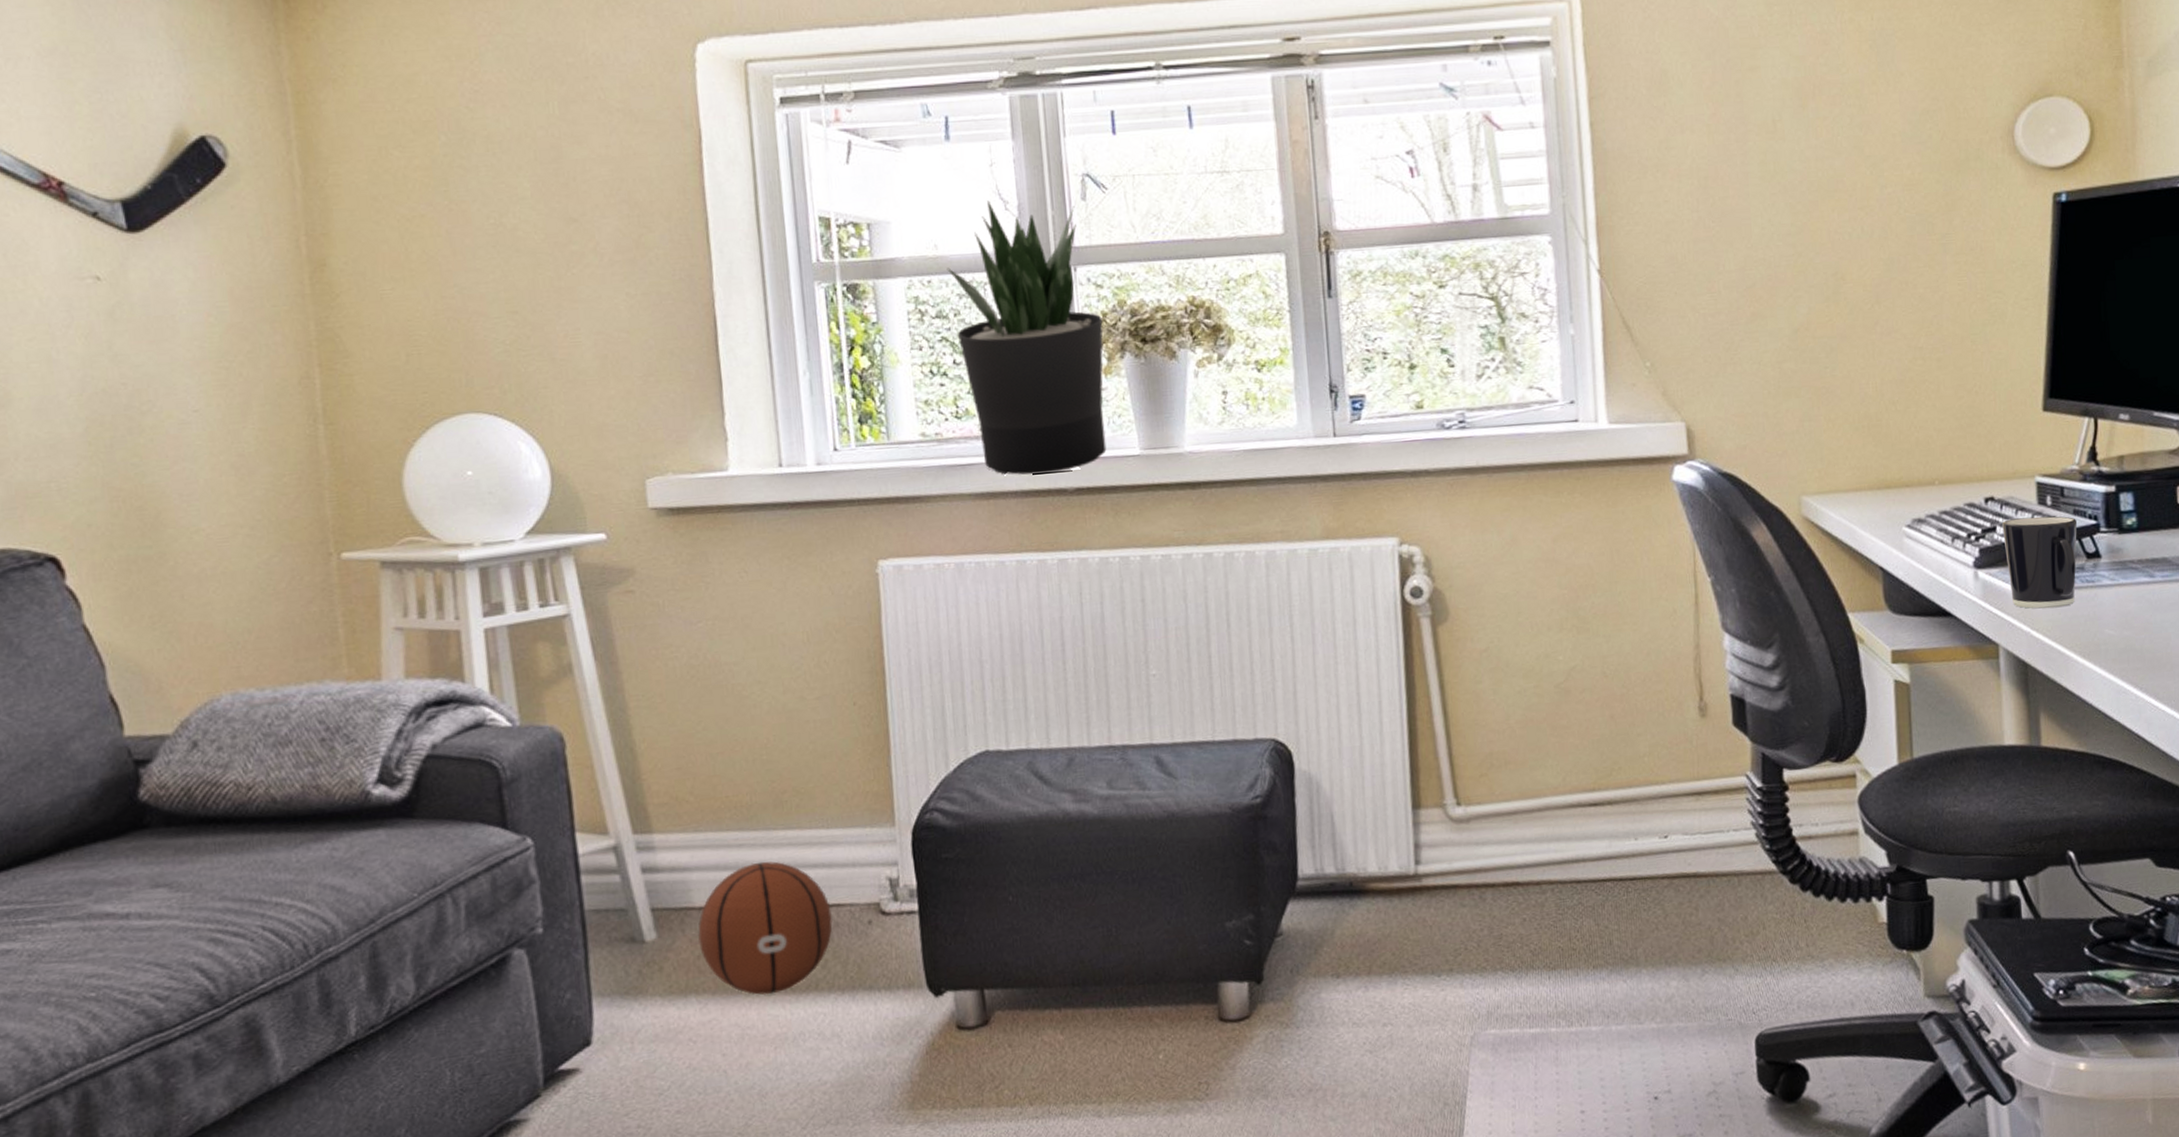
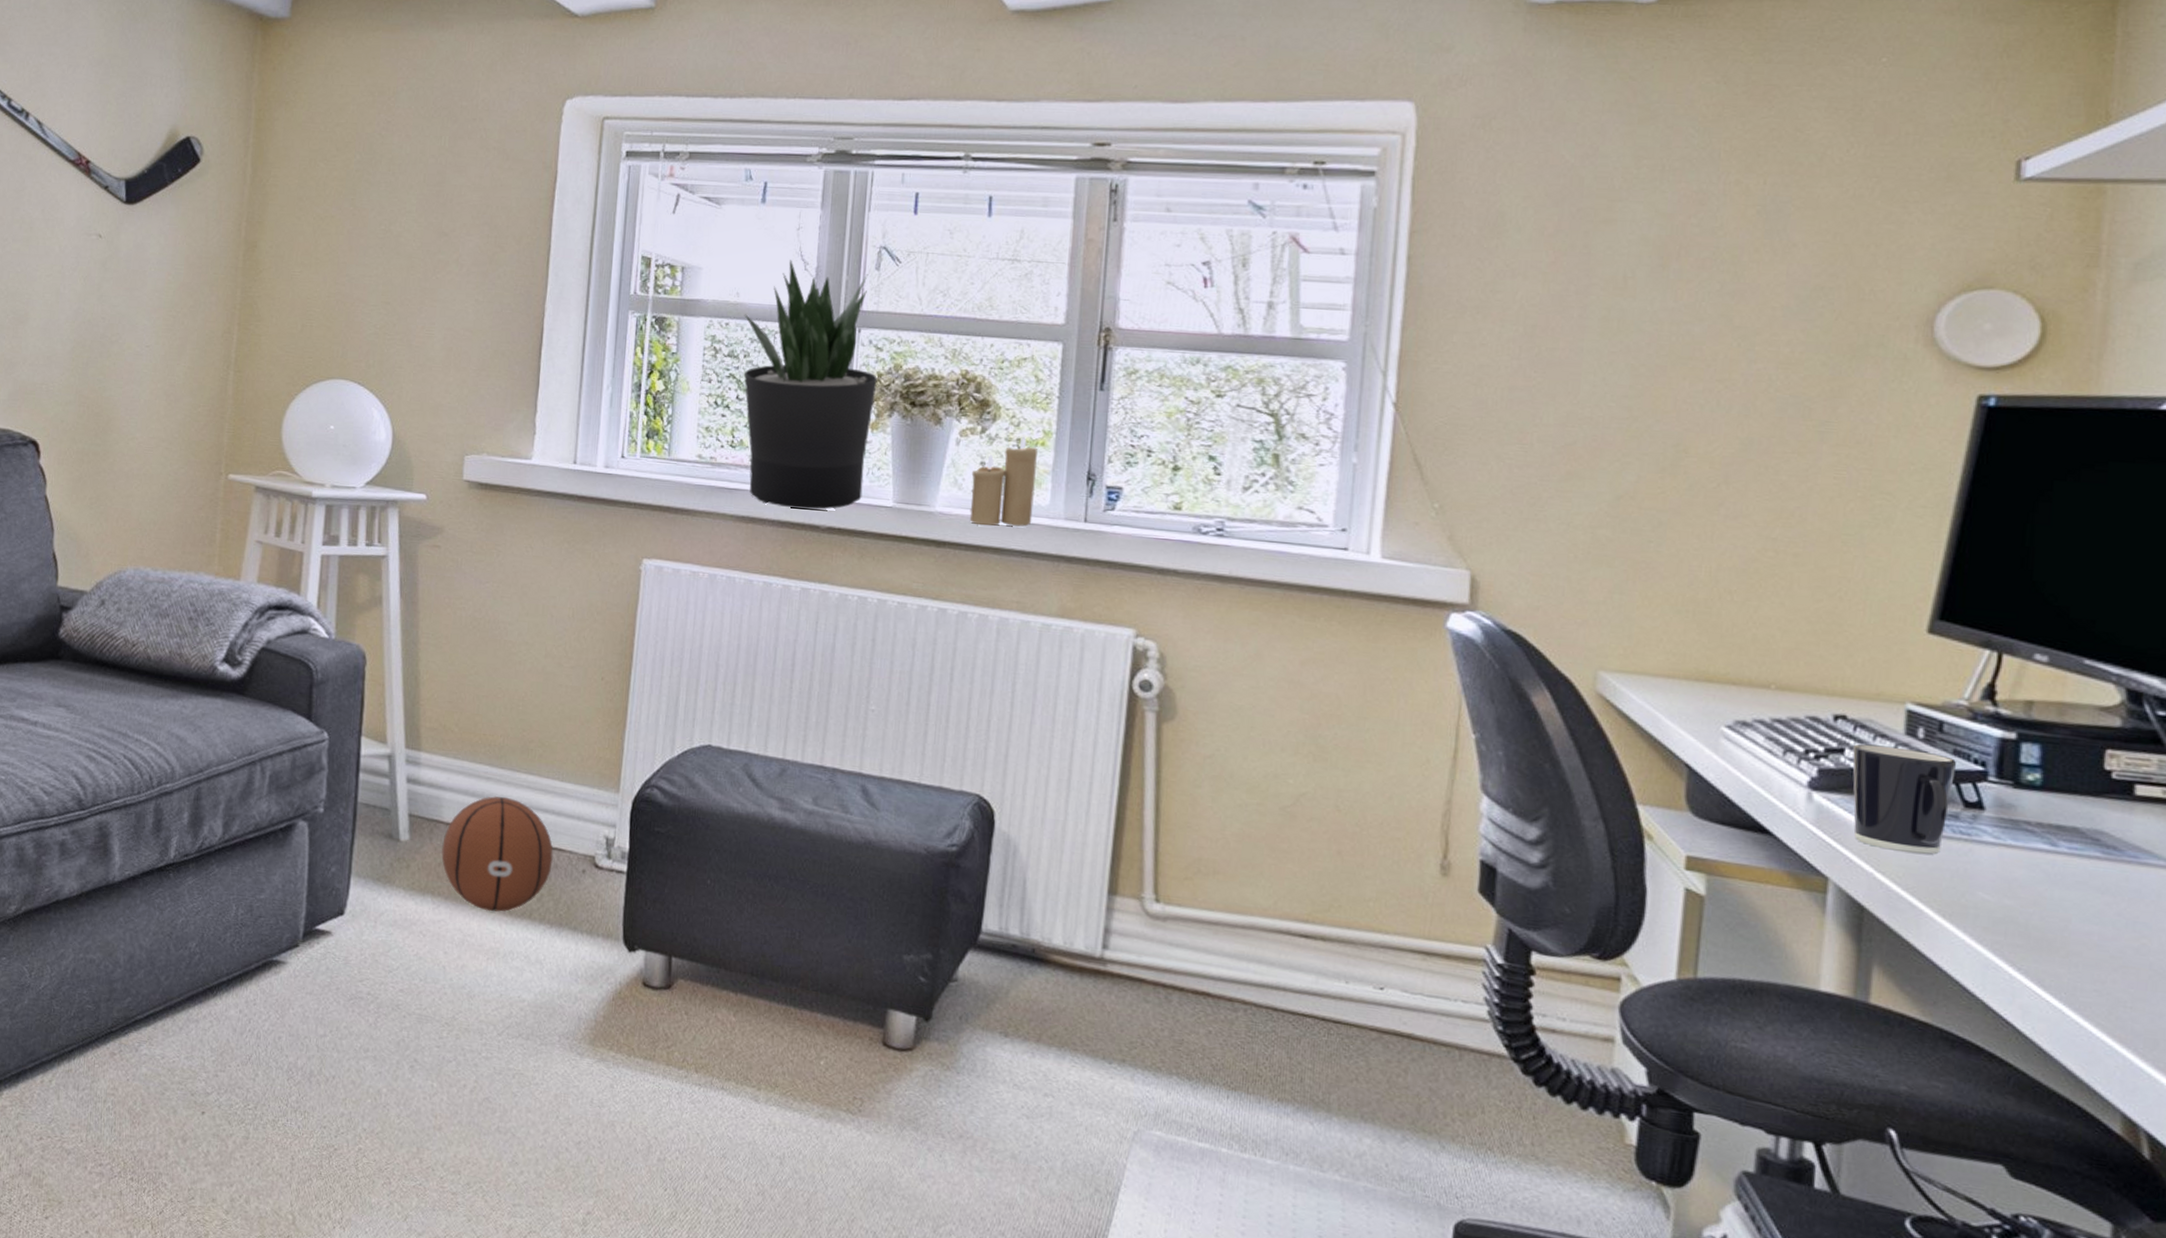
candle: none [1215,357,1283,459] -> present [969,436,1037,527]

